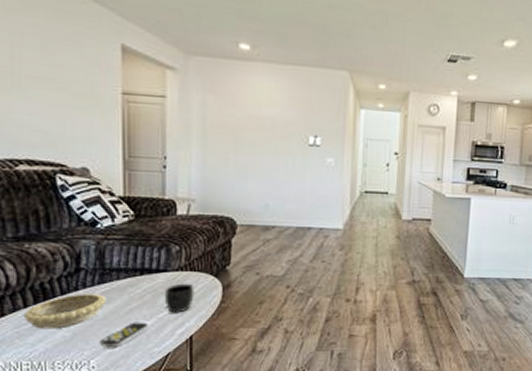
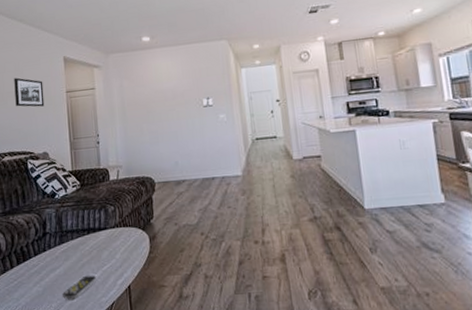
decorative bowl: present [23,294,107,329] -> none [11,253,66,286]
picture frame: none [38,58,87,107] -> present [14,77,45,107]
mug: present [164,283,194,313] -> none [106,238,129,266]

